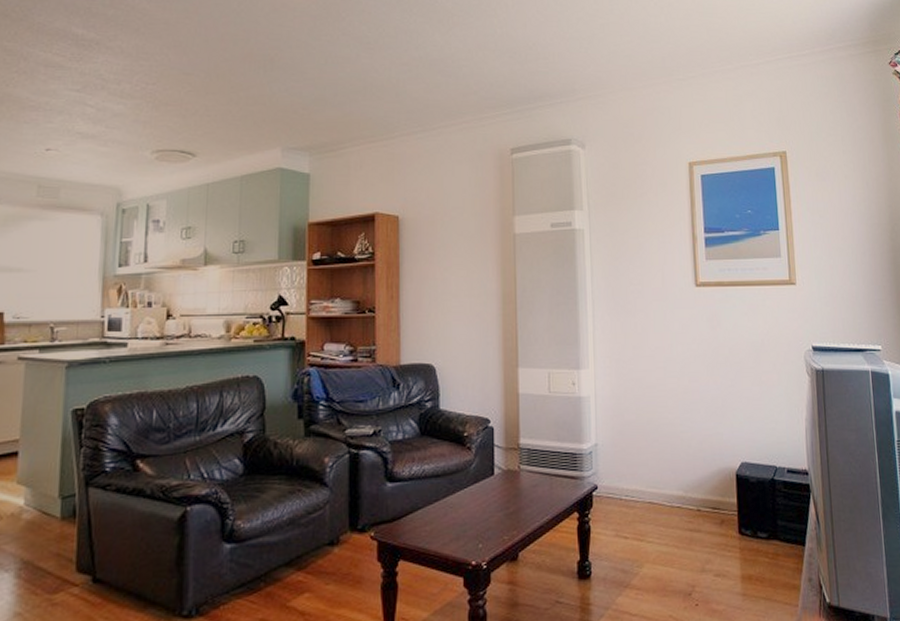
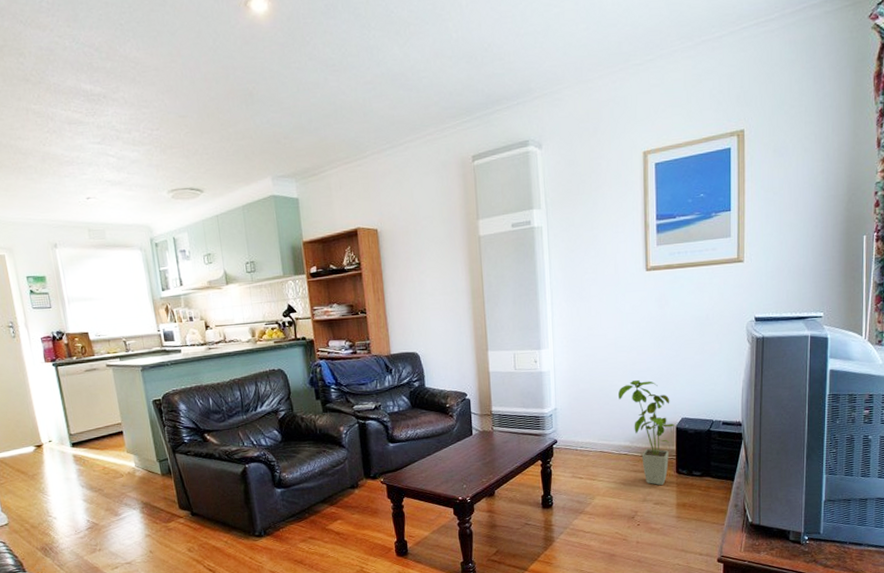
house plant: none [669,413,735,551] -> present [618,380,675,486]

